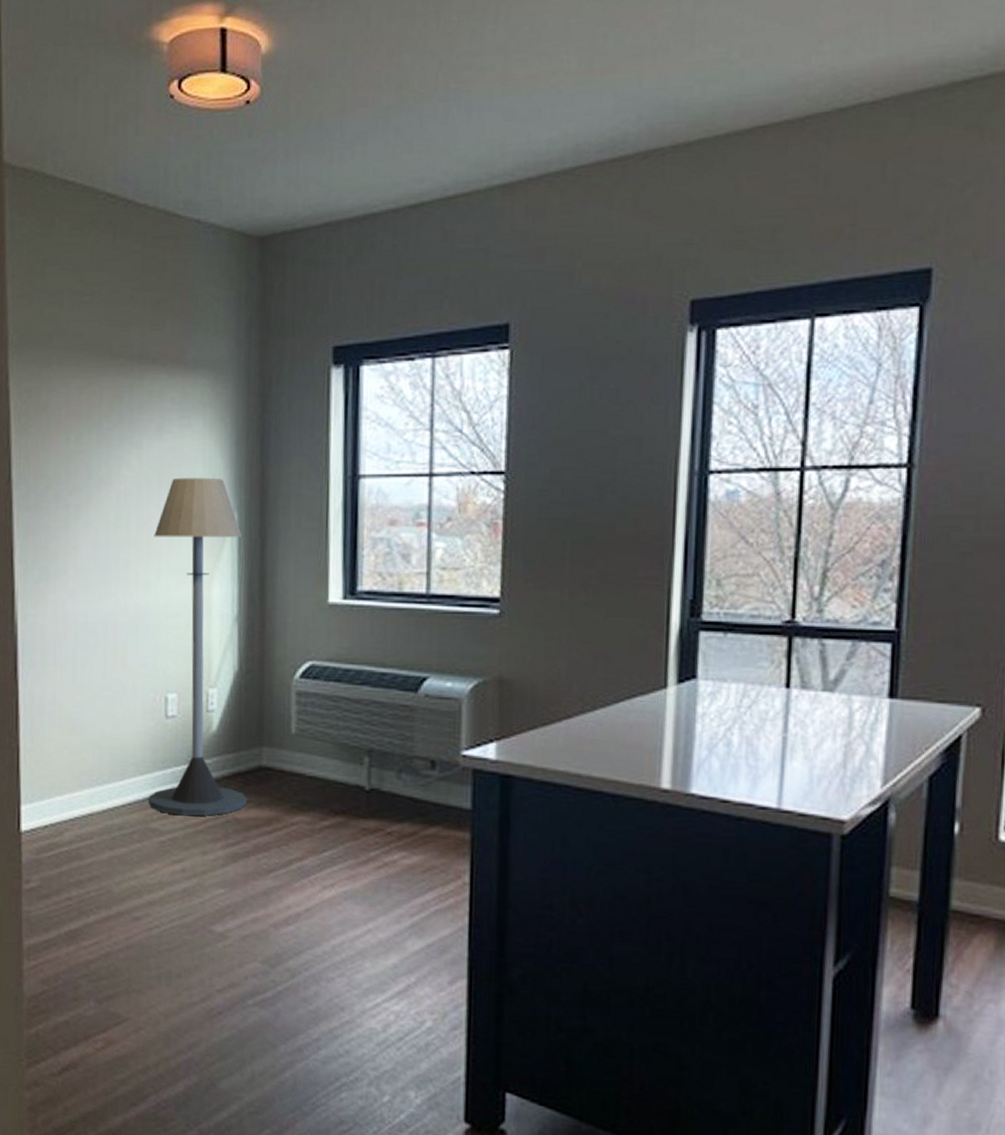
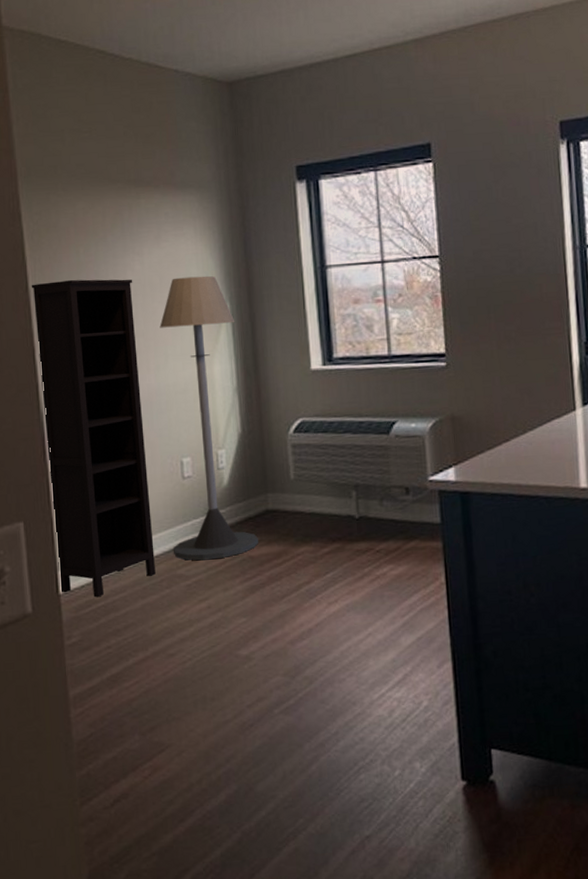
bookcase: none [14,471,128,841] -> present [31,279,156,598]

